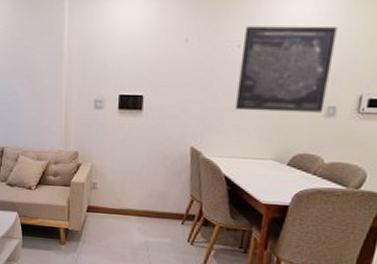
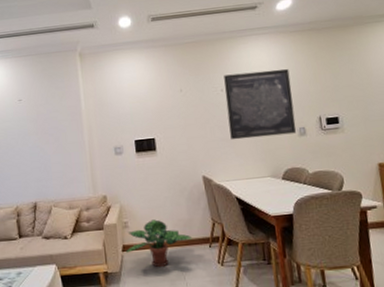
potted plant: none [91,185,165,235] -> present [126,219,193,268]

